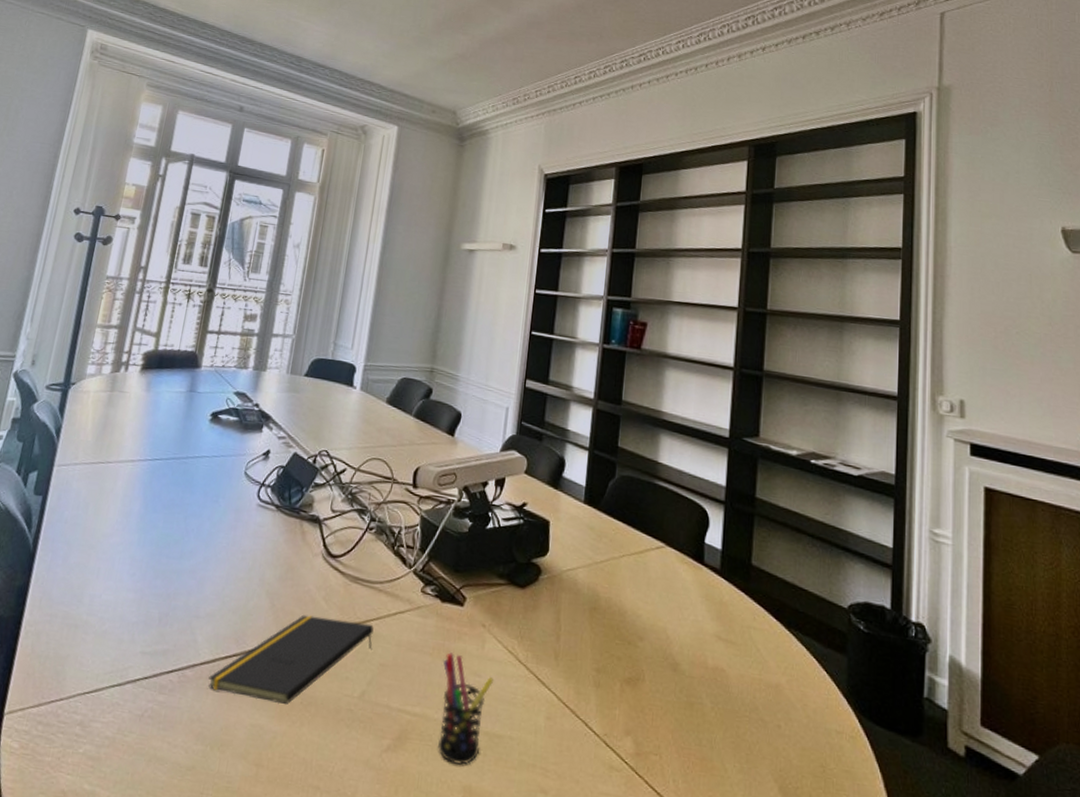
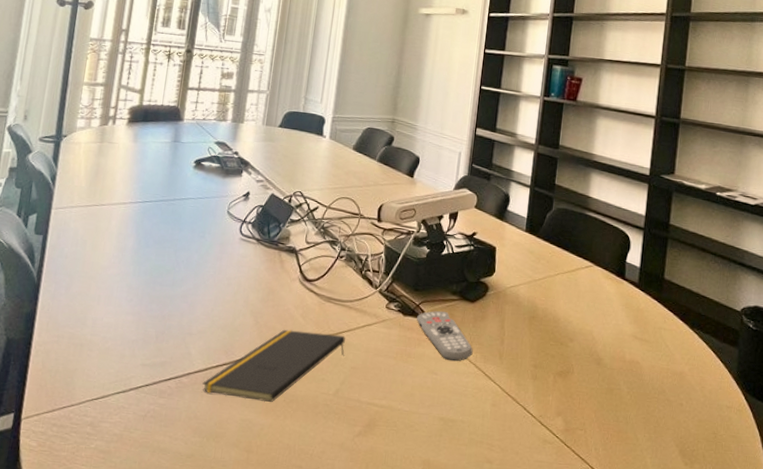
pen holder: present [438,652,495,765] -> none [401,356,449,444]
remote control: none [457,597,523,661] -> present [417,310,473,362]

